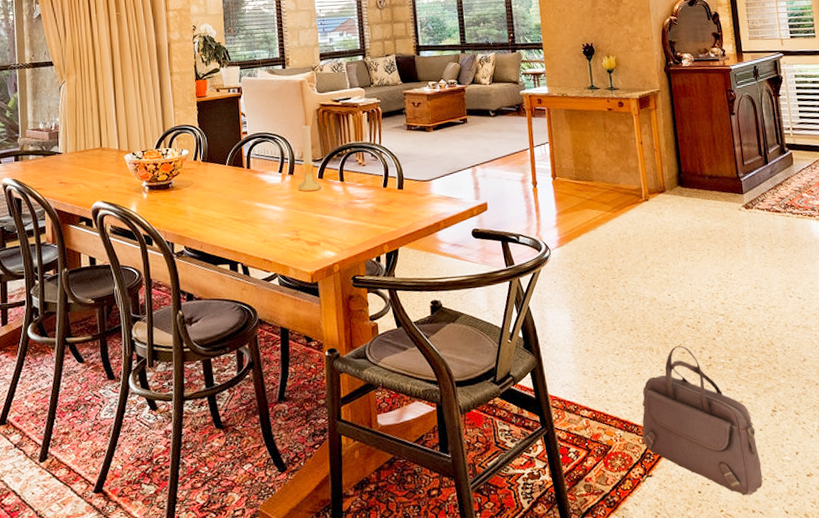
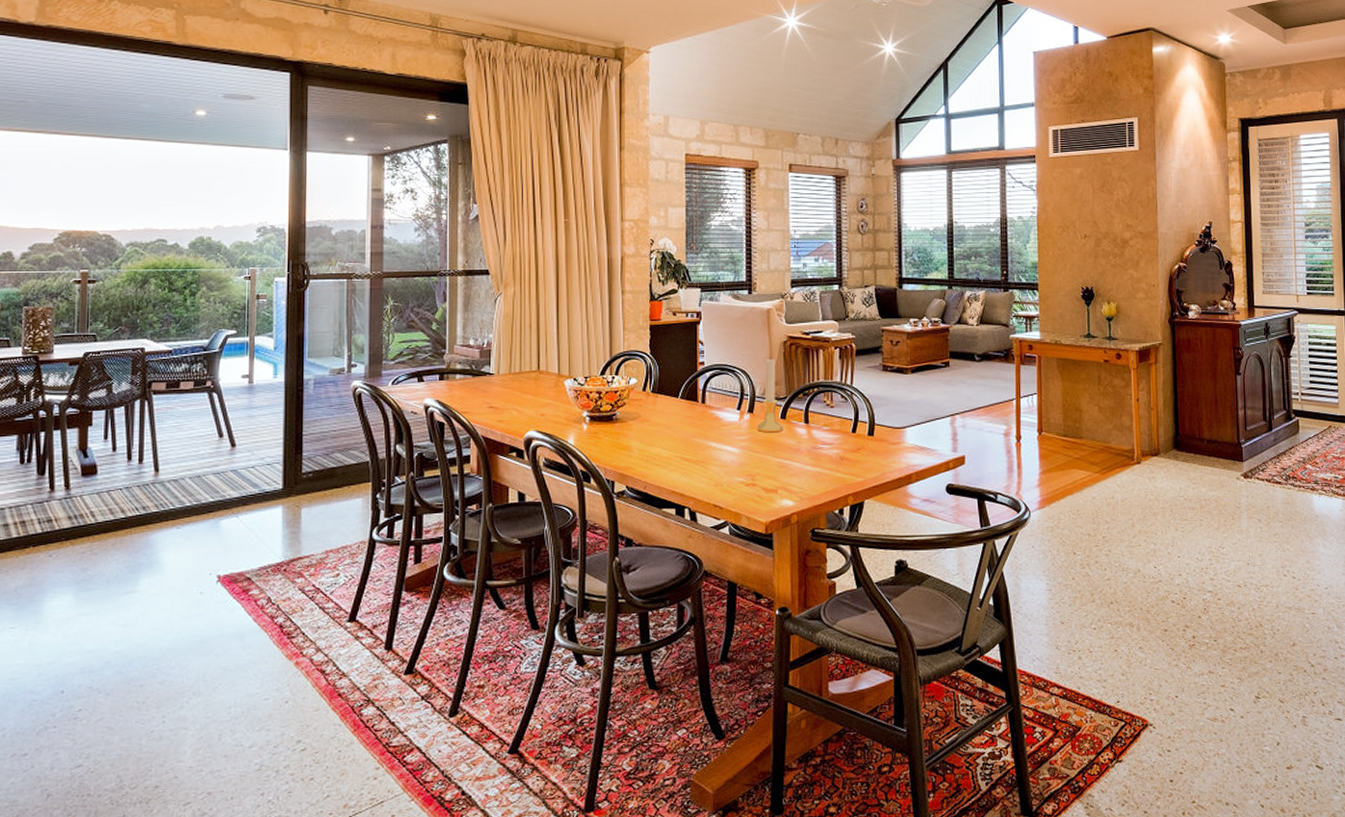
handbag: present [642,345,763,496] -> none [1114,622,1240,787]

